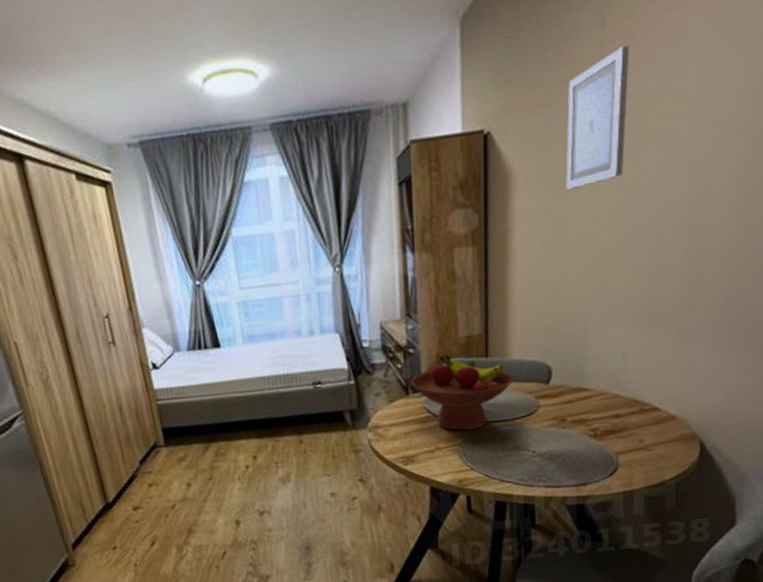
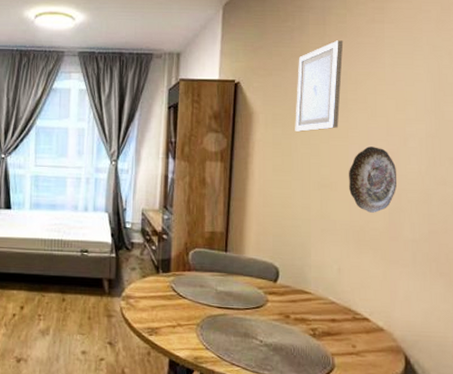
fruit bowl: present [409,354,515,431] -> none [161,244,248,313]
decorative plate: none [637,193,697,282] -> present [349,146,396,213]

